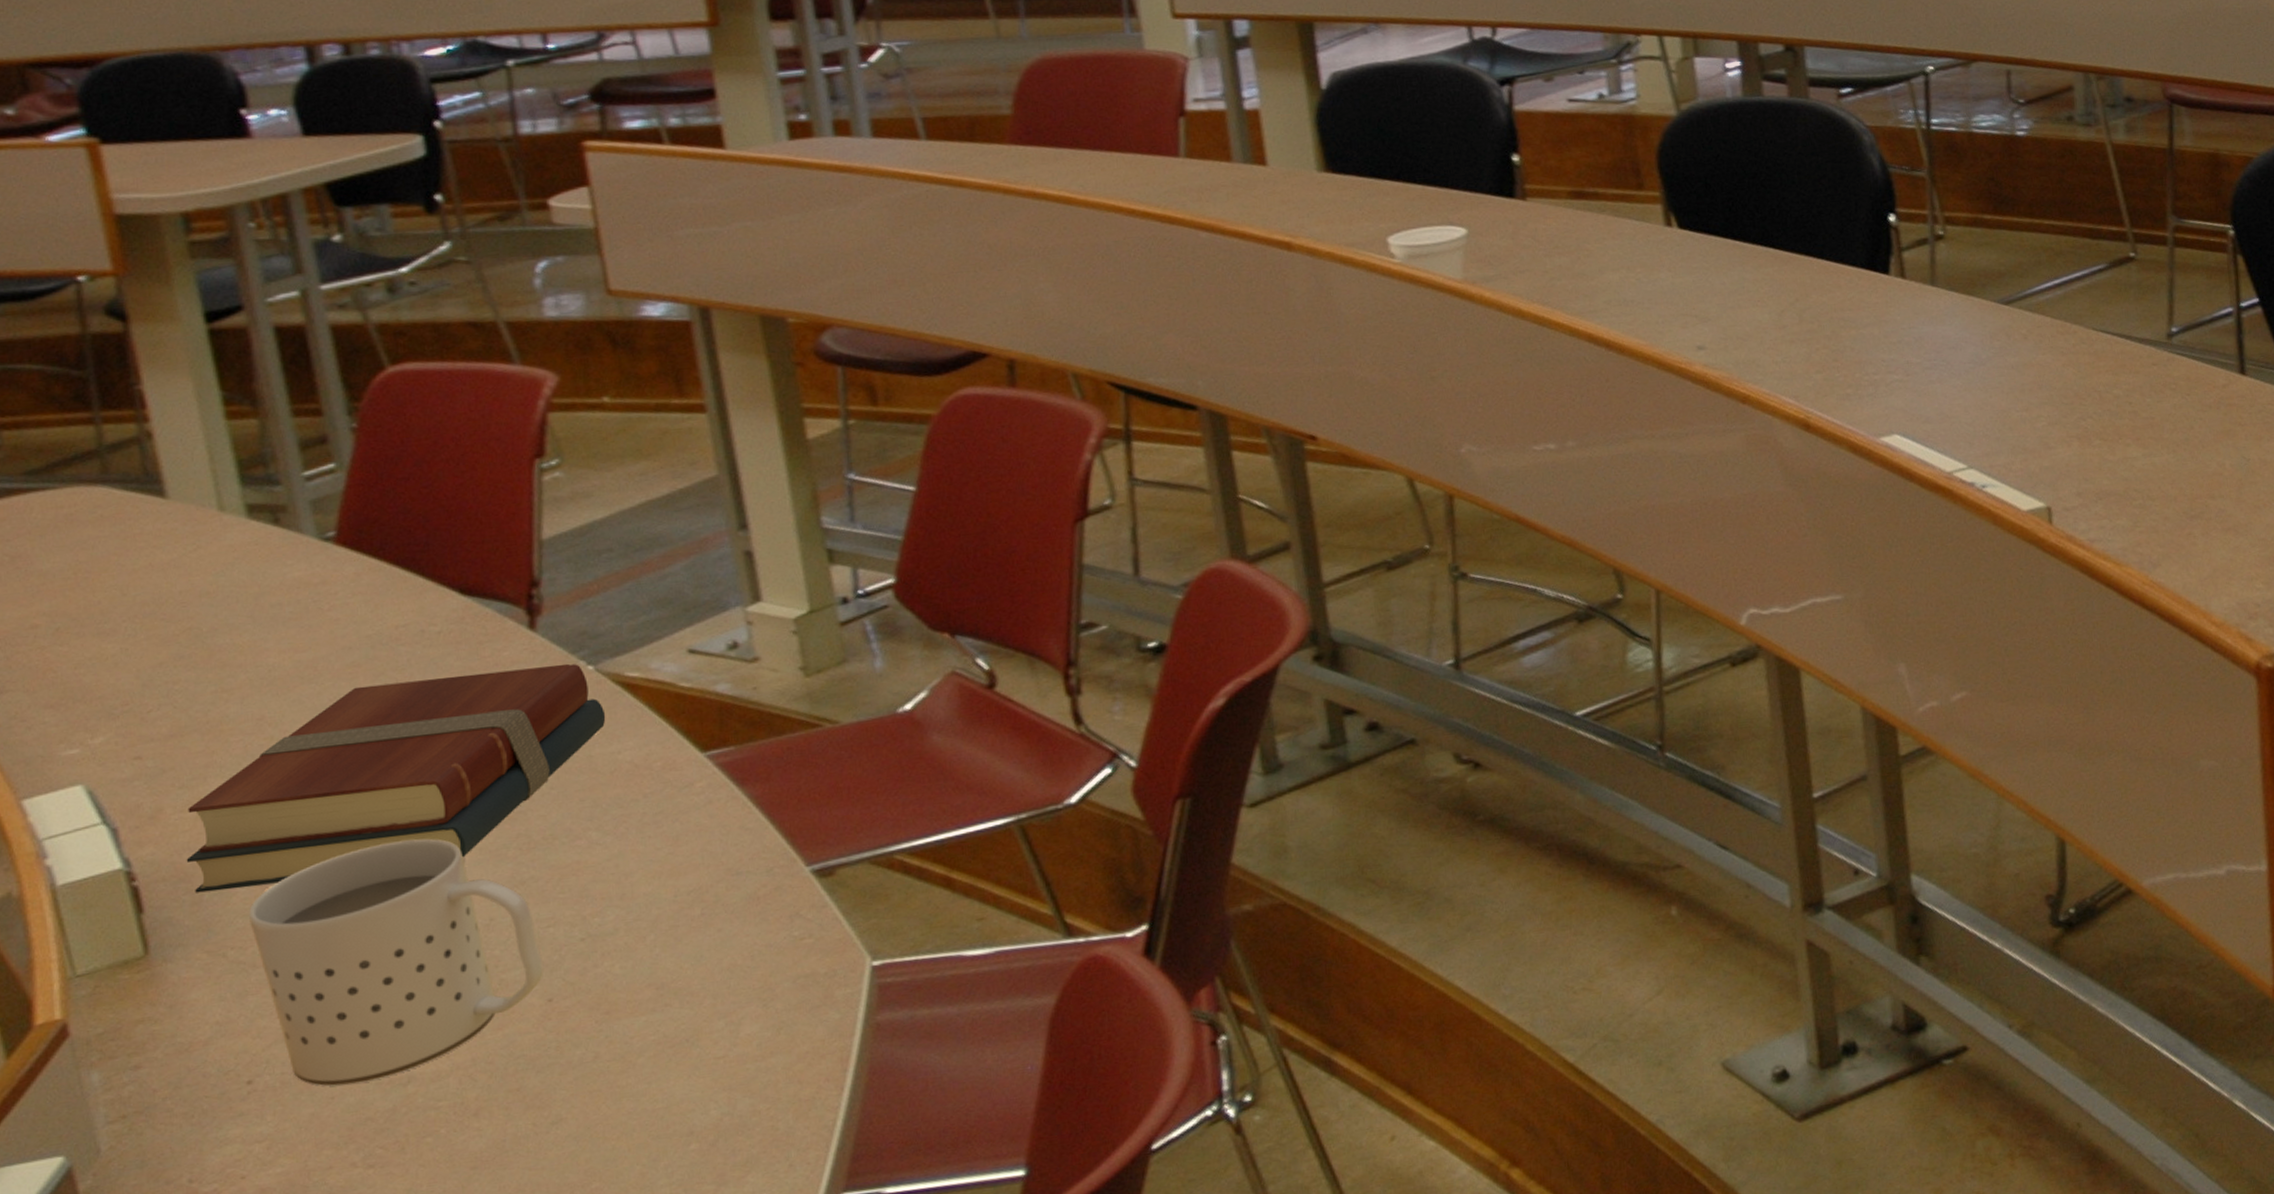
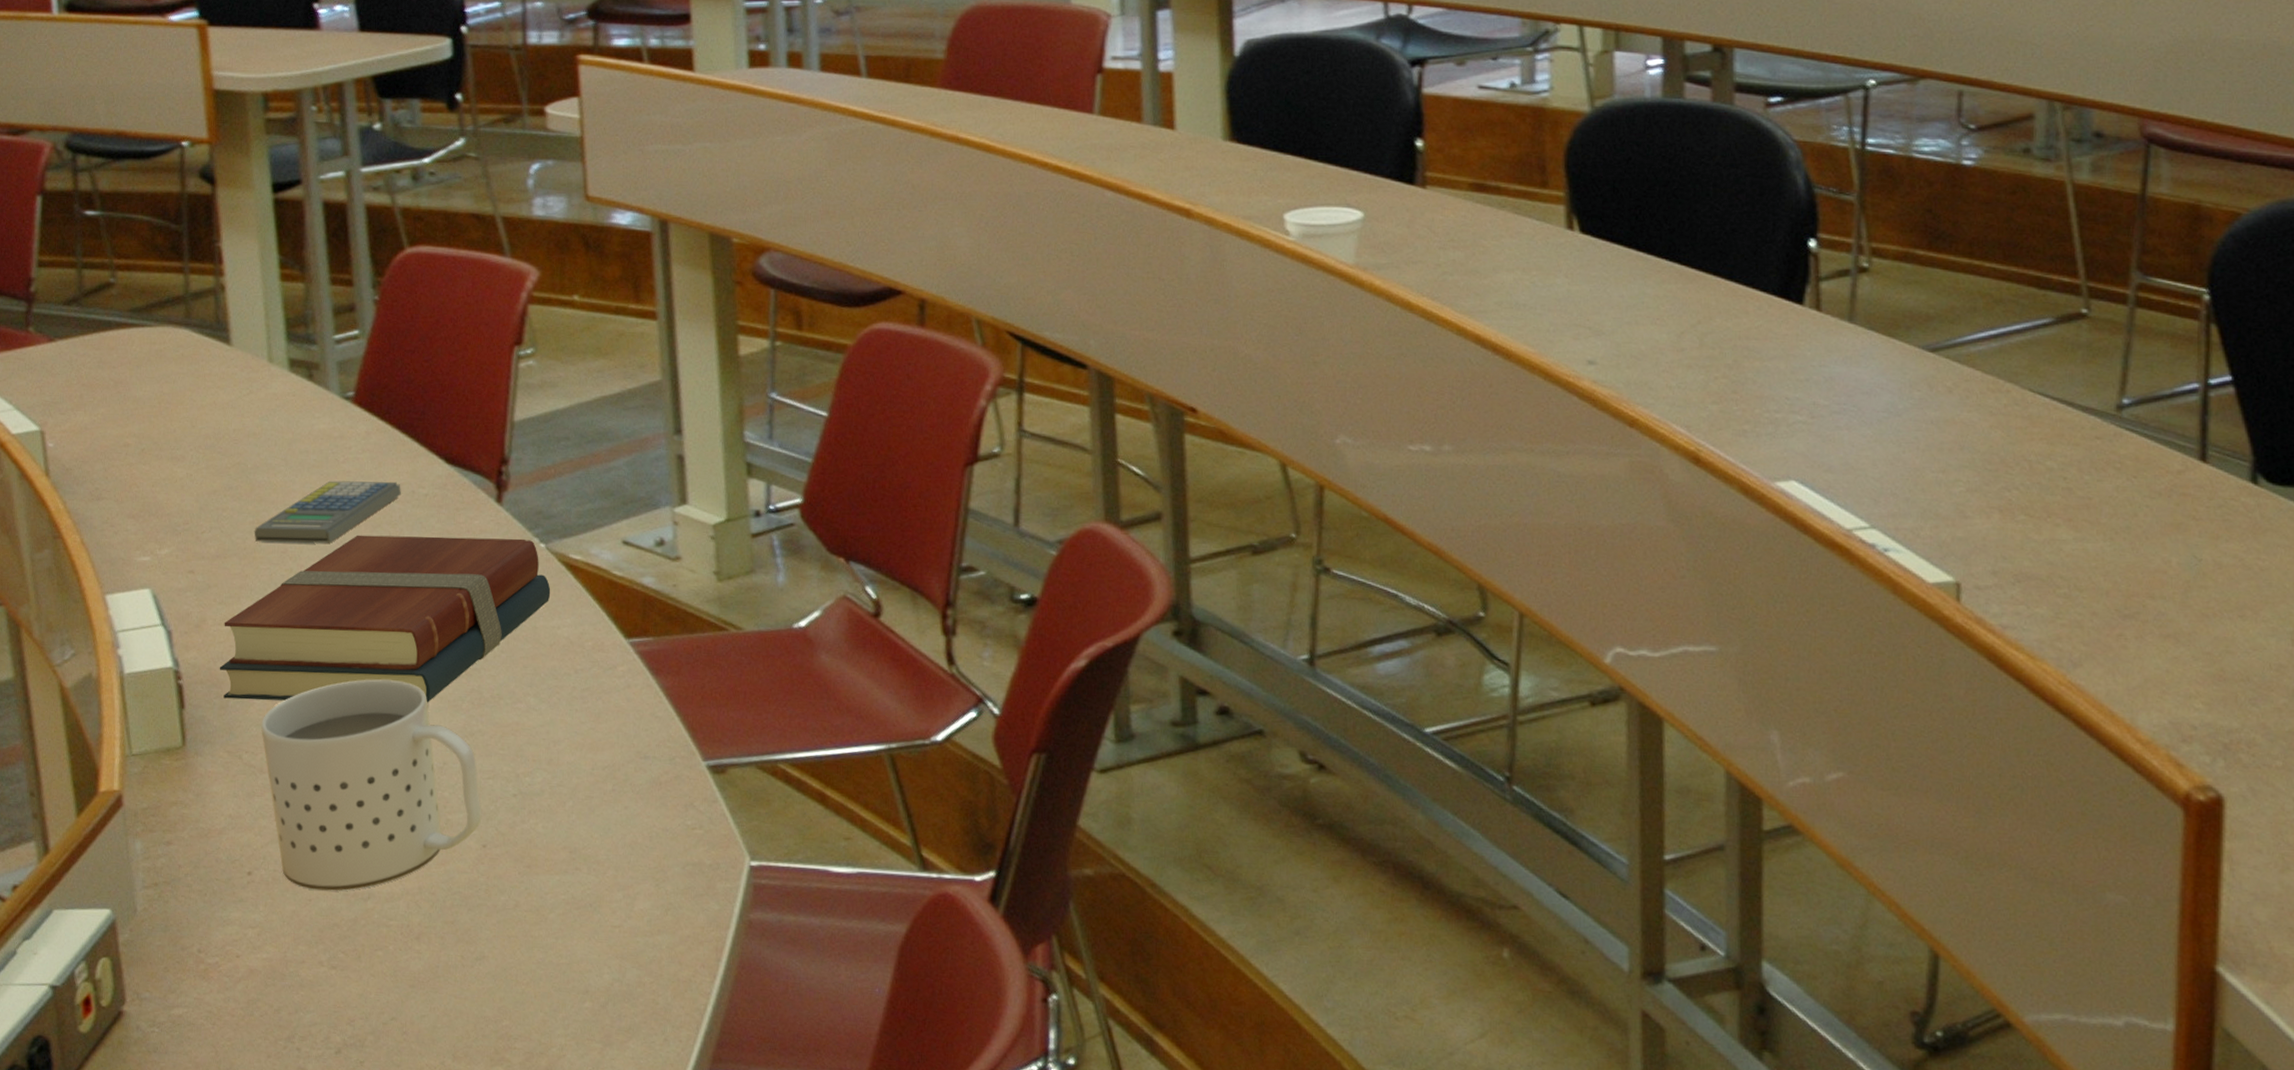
calculator: none [218,623,407,712] -> present [254,480,401,543]

